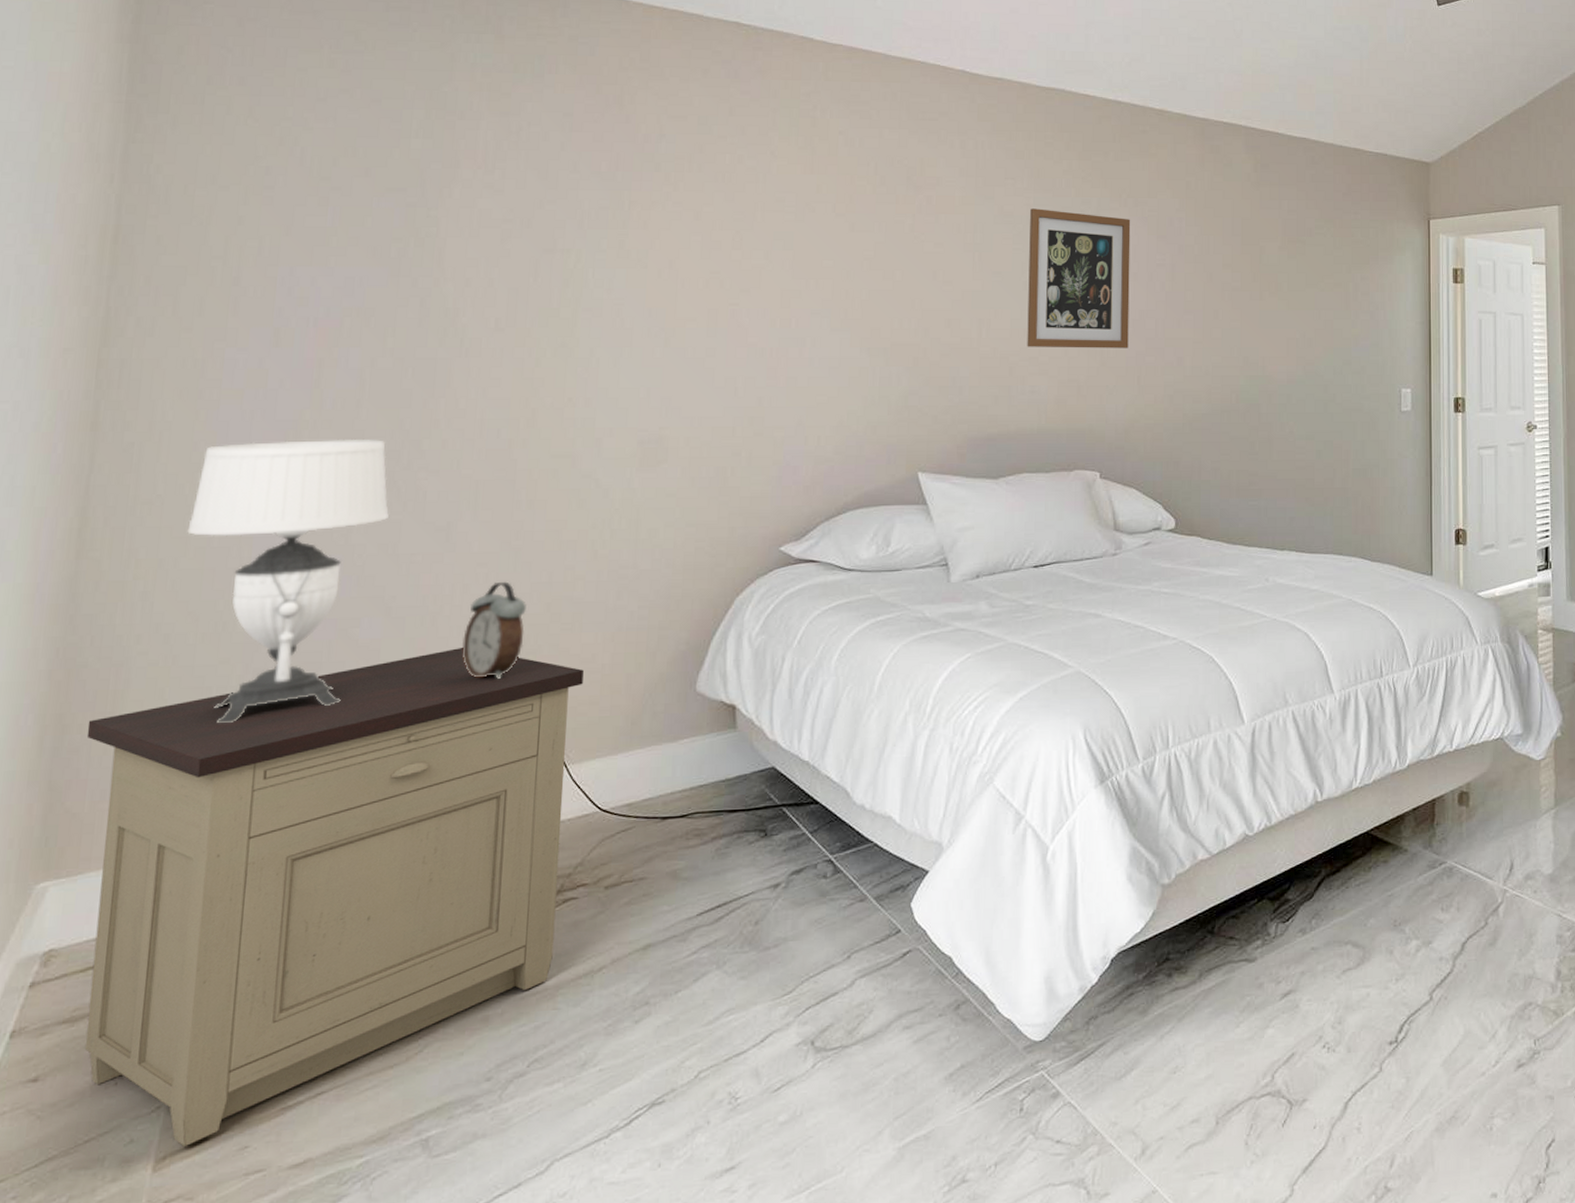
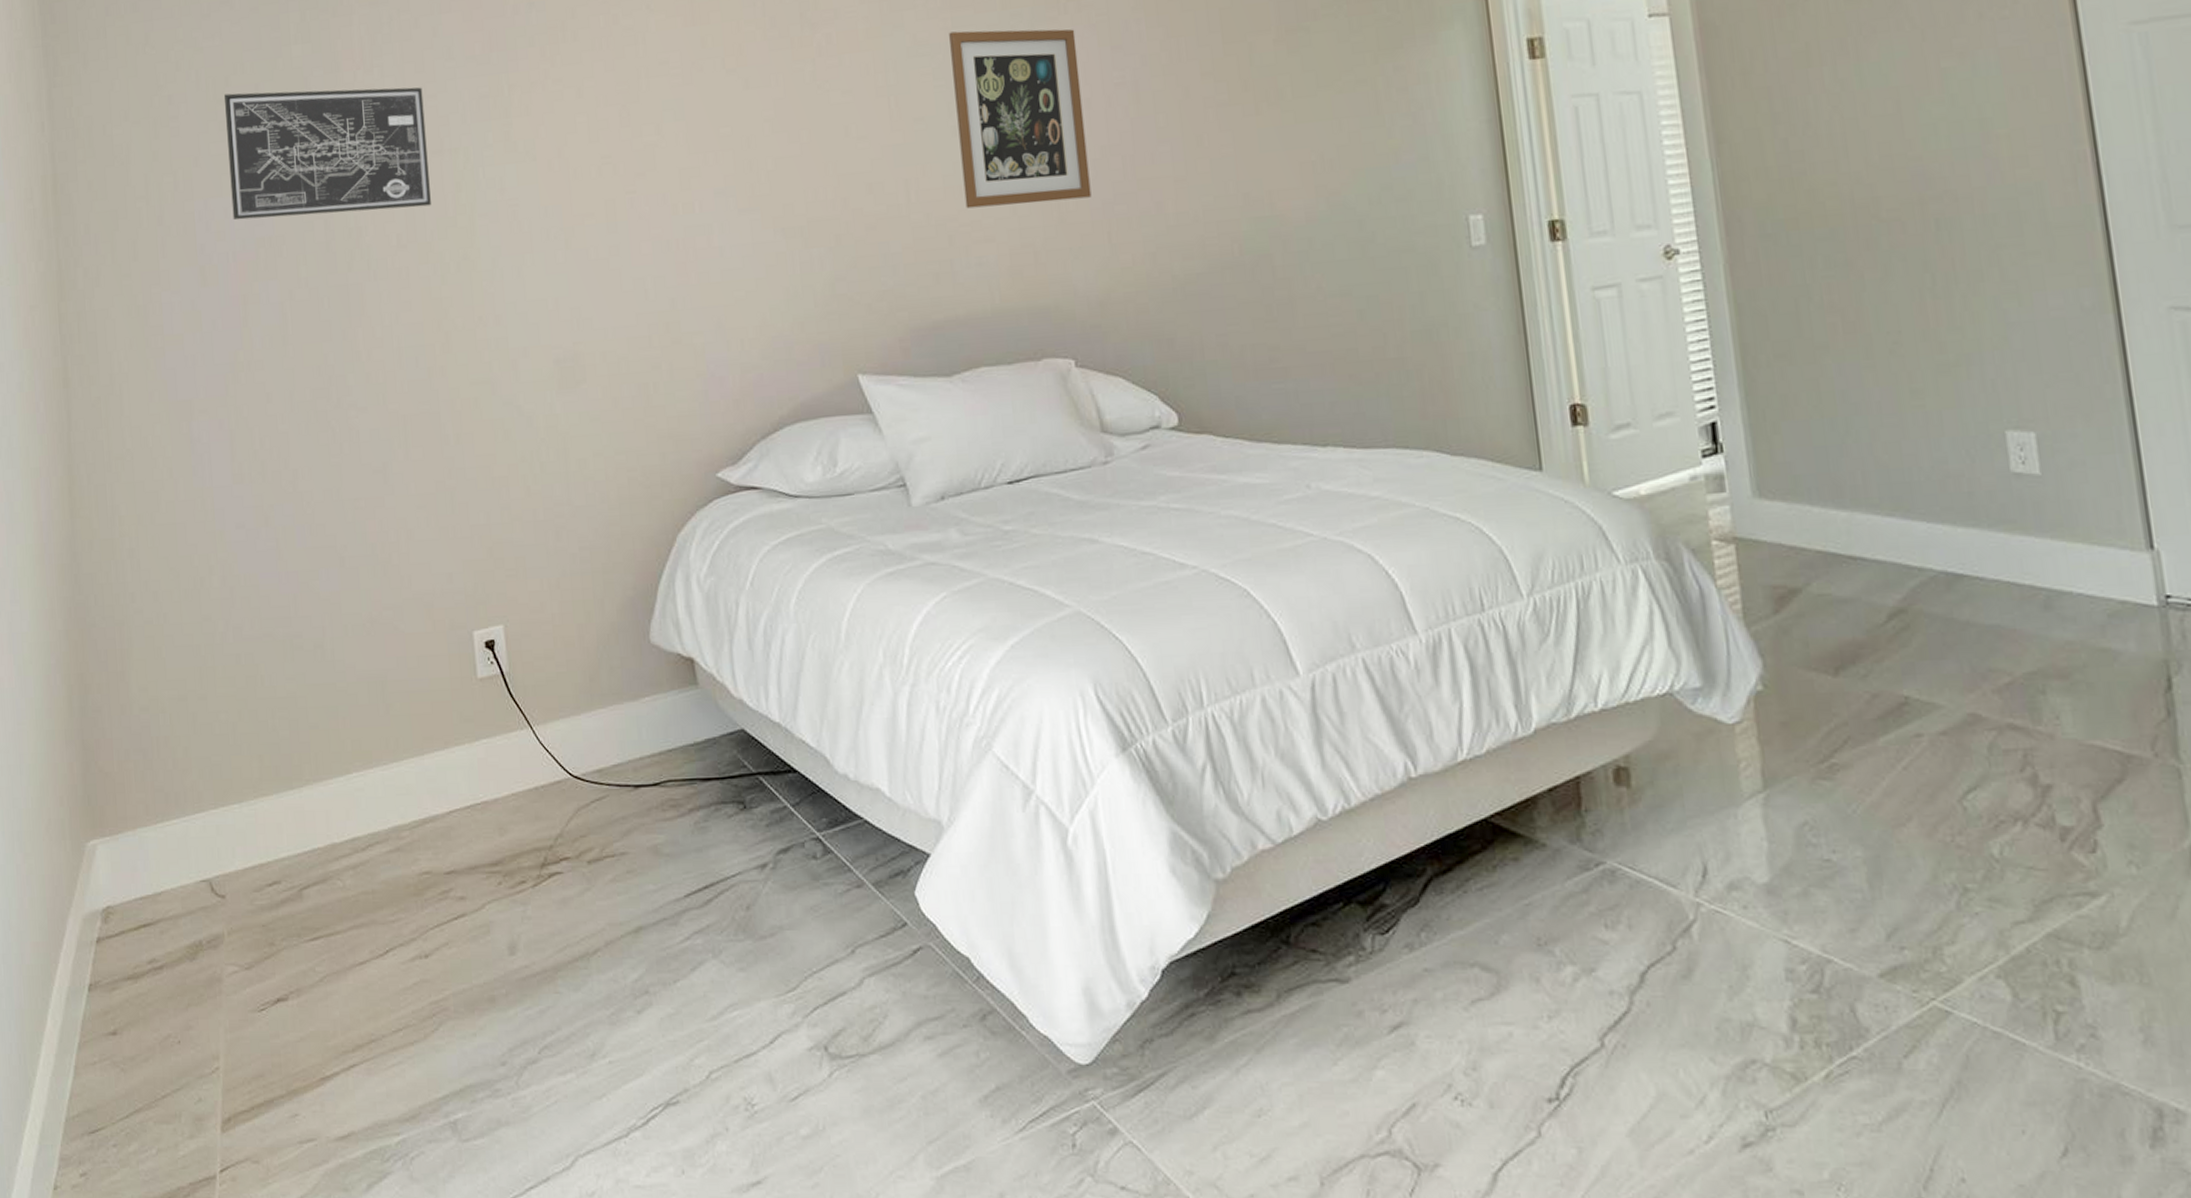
nightstand: present [85,648,584,1146] -> none [104,599,547,1109]
table lamp: present [187,440,389,723] -> none [156,378,328,682]
wall art: none [320,173,543,297] -> present [223,87,431,220]
alarm clock: present [462,581,526,680] -> none [414,525,473,633]

